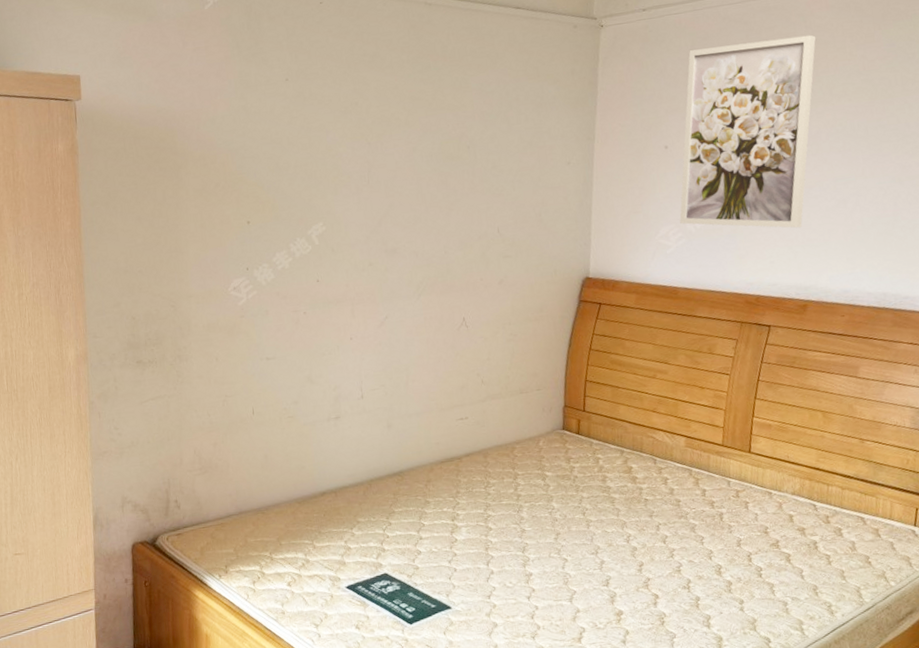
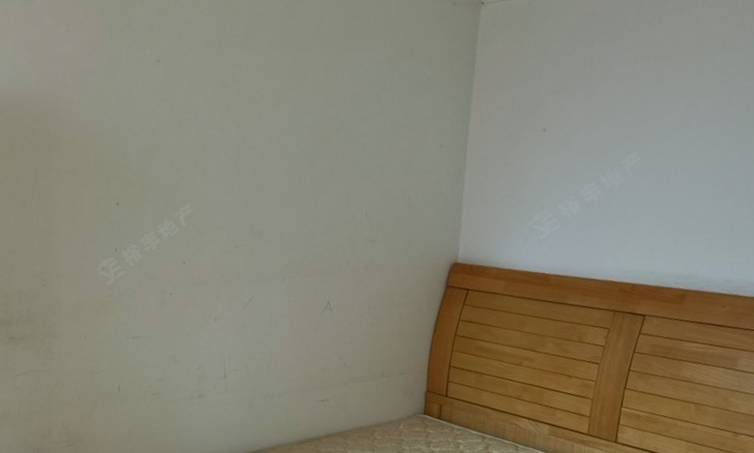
wall art: present [679,34,816,229] -> none [555,10,714,215]

